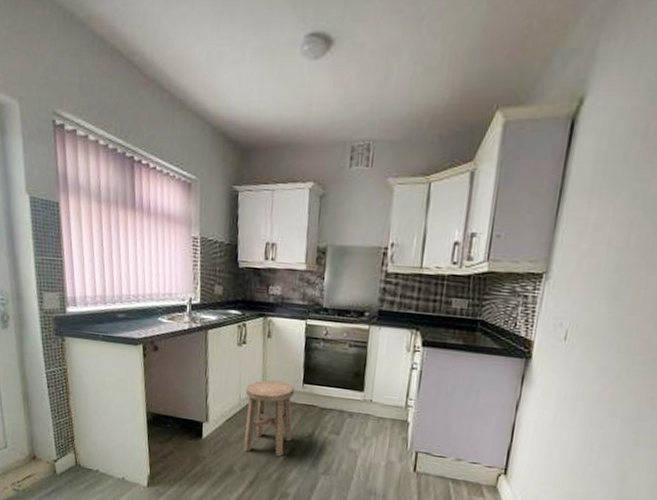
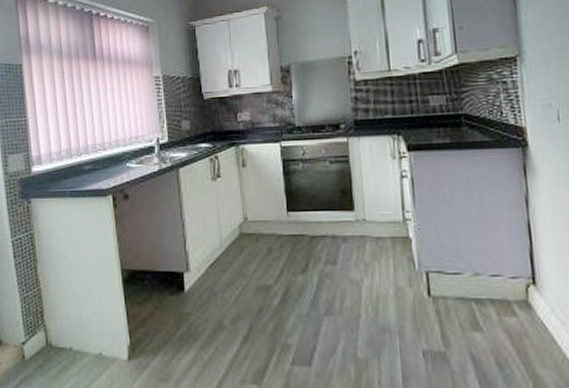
stool: present [243,380,295,456] -> none [225,212,284,301]

